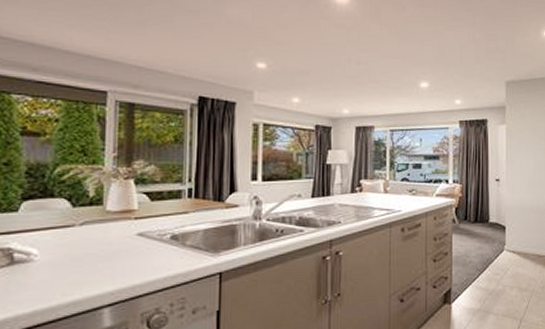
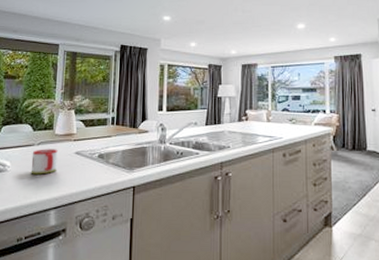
mug: none [71,230,111,264] -> present [31,149,58,175]

